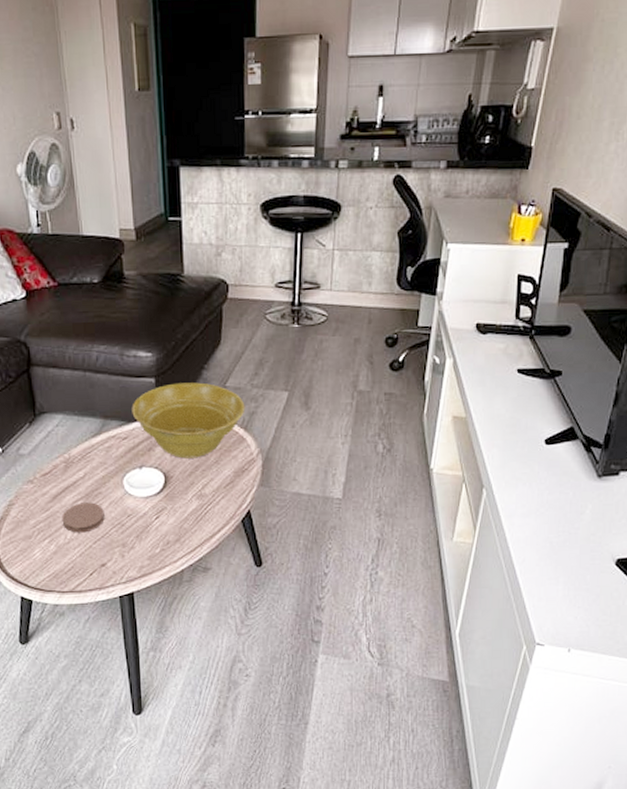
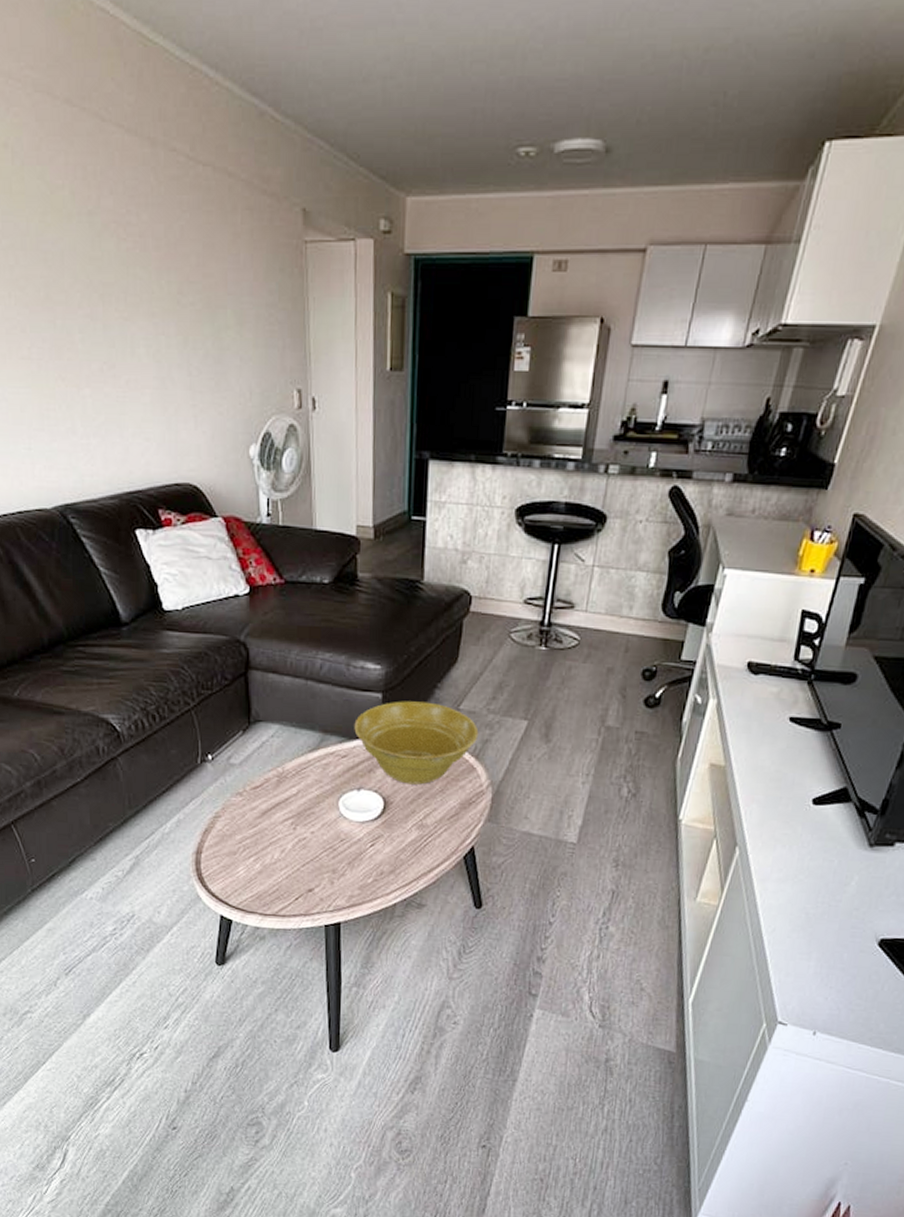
coaster: present [62,502,105,533] -> none [270,821,316,854]

